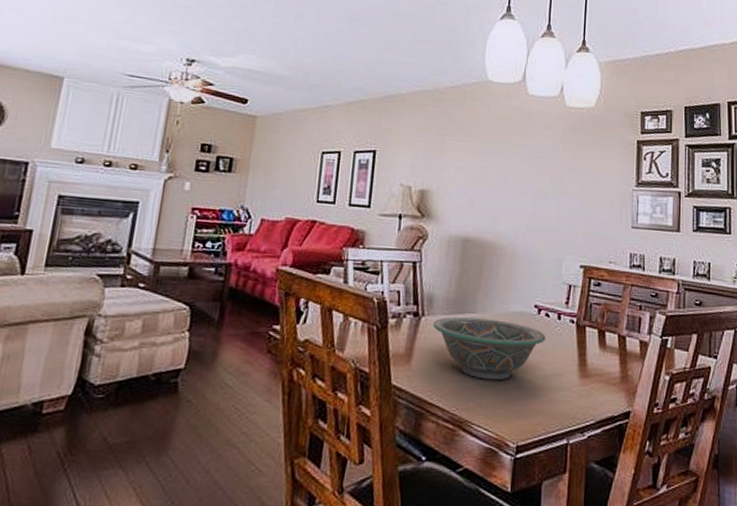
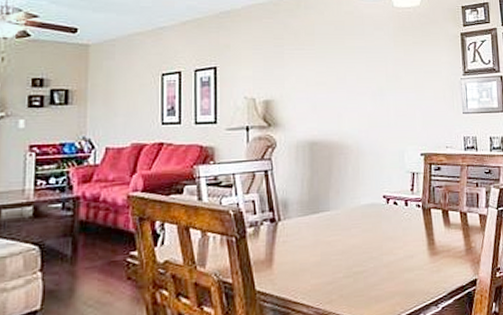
decorative bowl: present [433,316,546,381] -> none [290,214,396,272]

